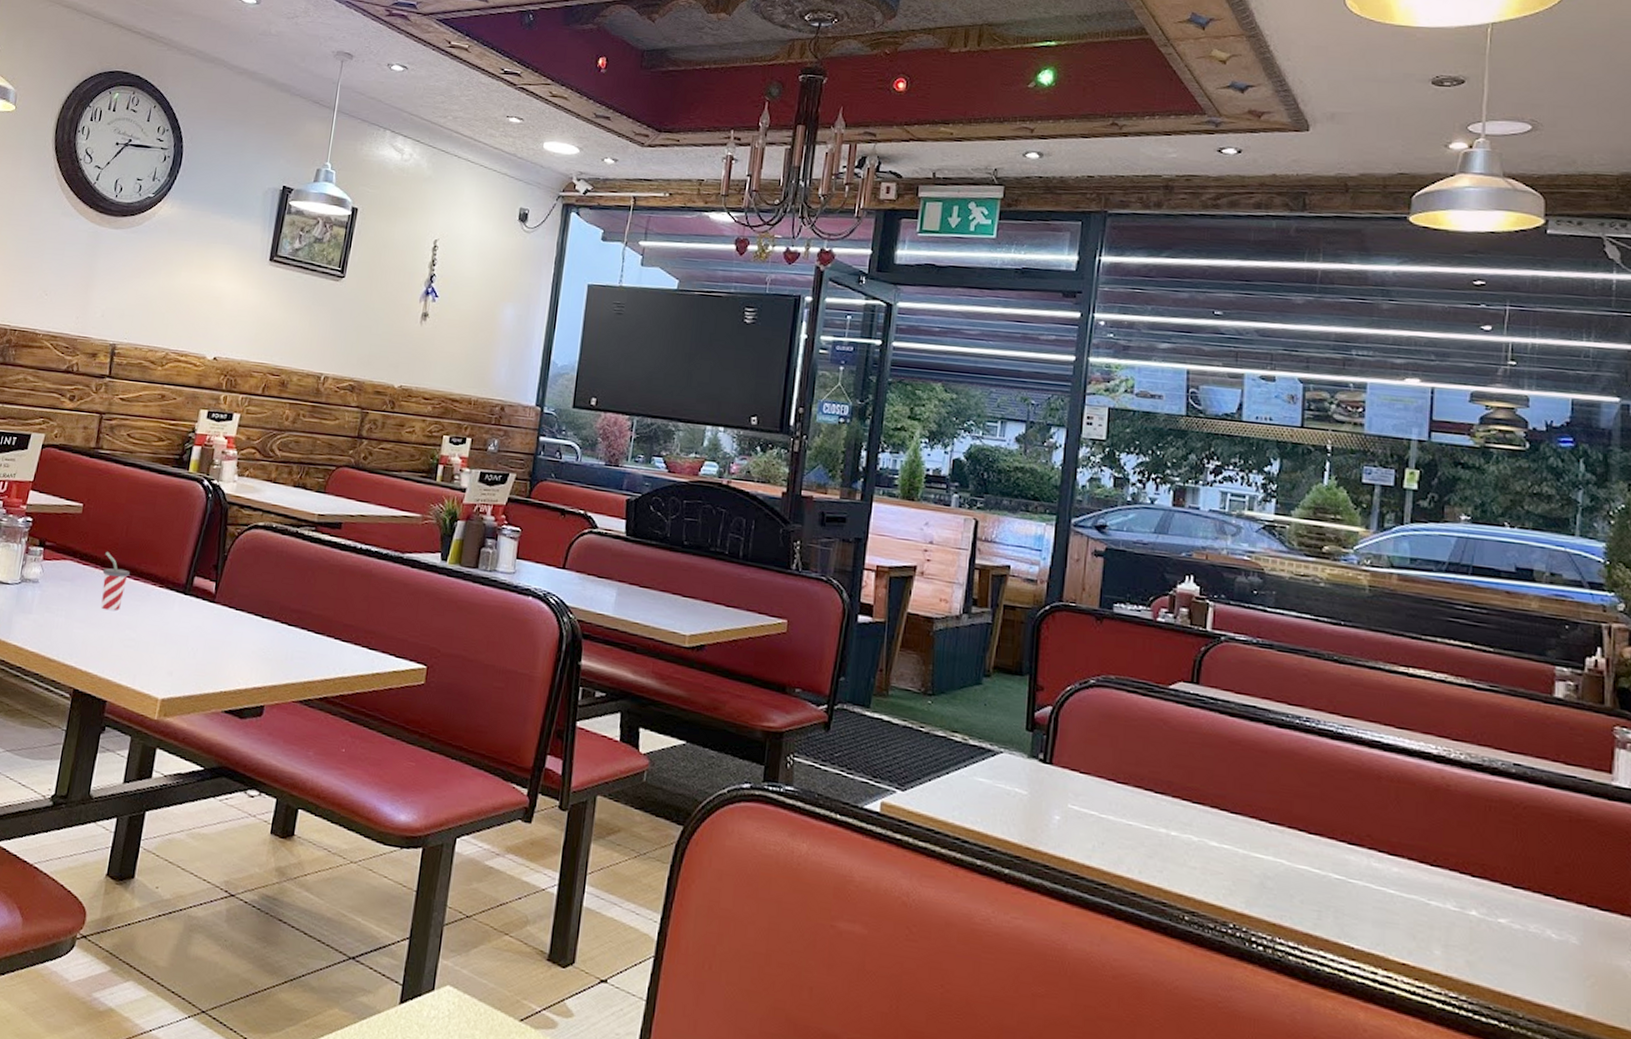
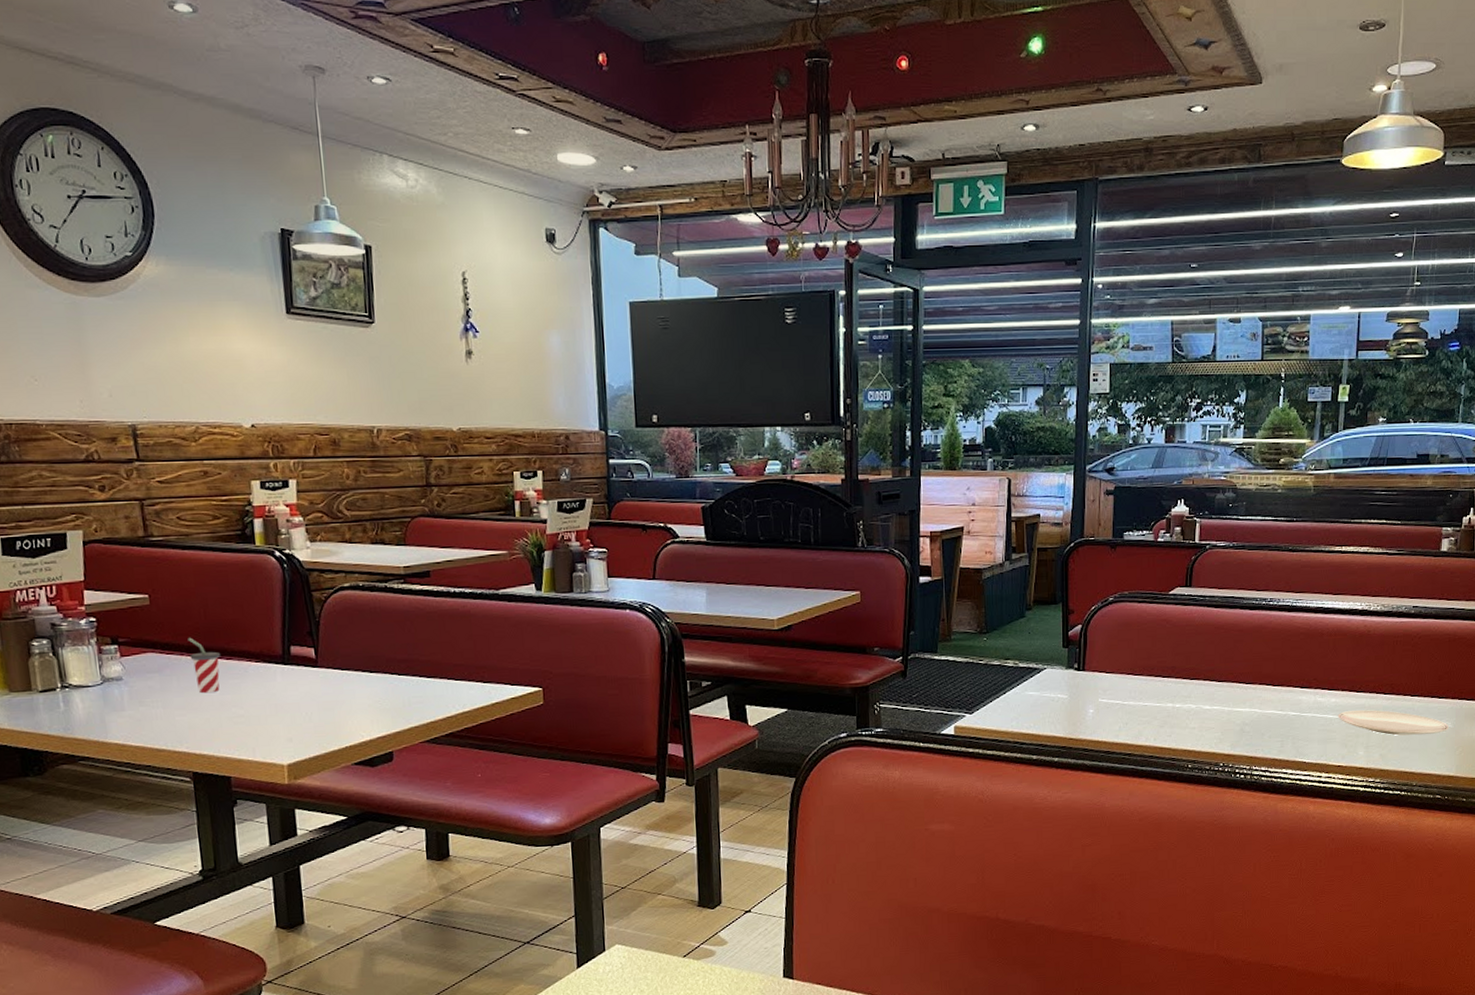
plate: none [1402,888,1573,950] -> present [1338,710,1449,736]

